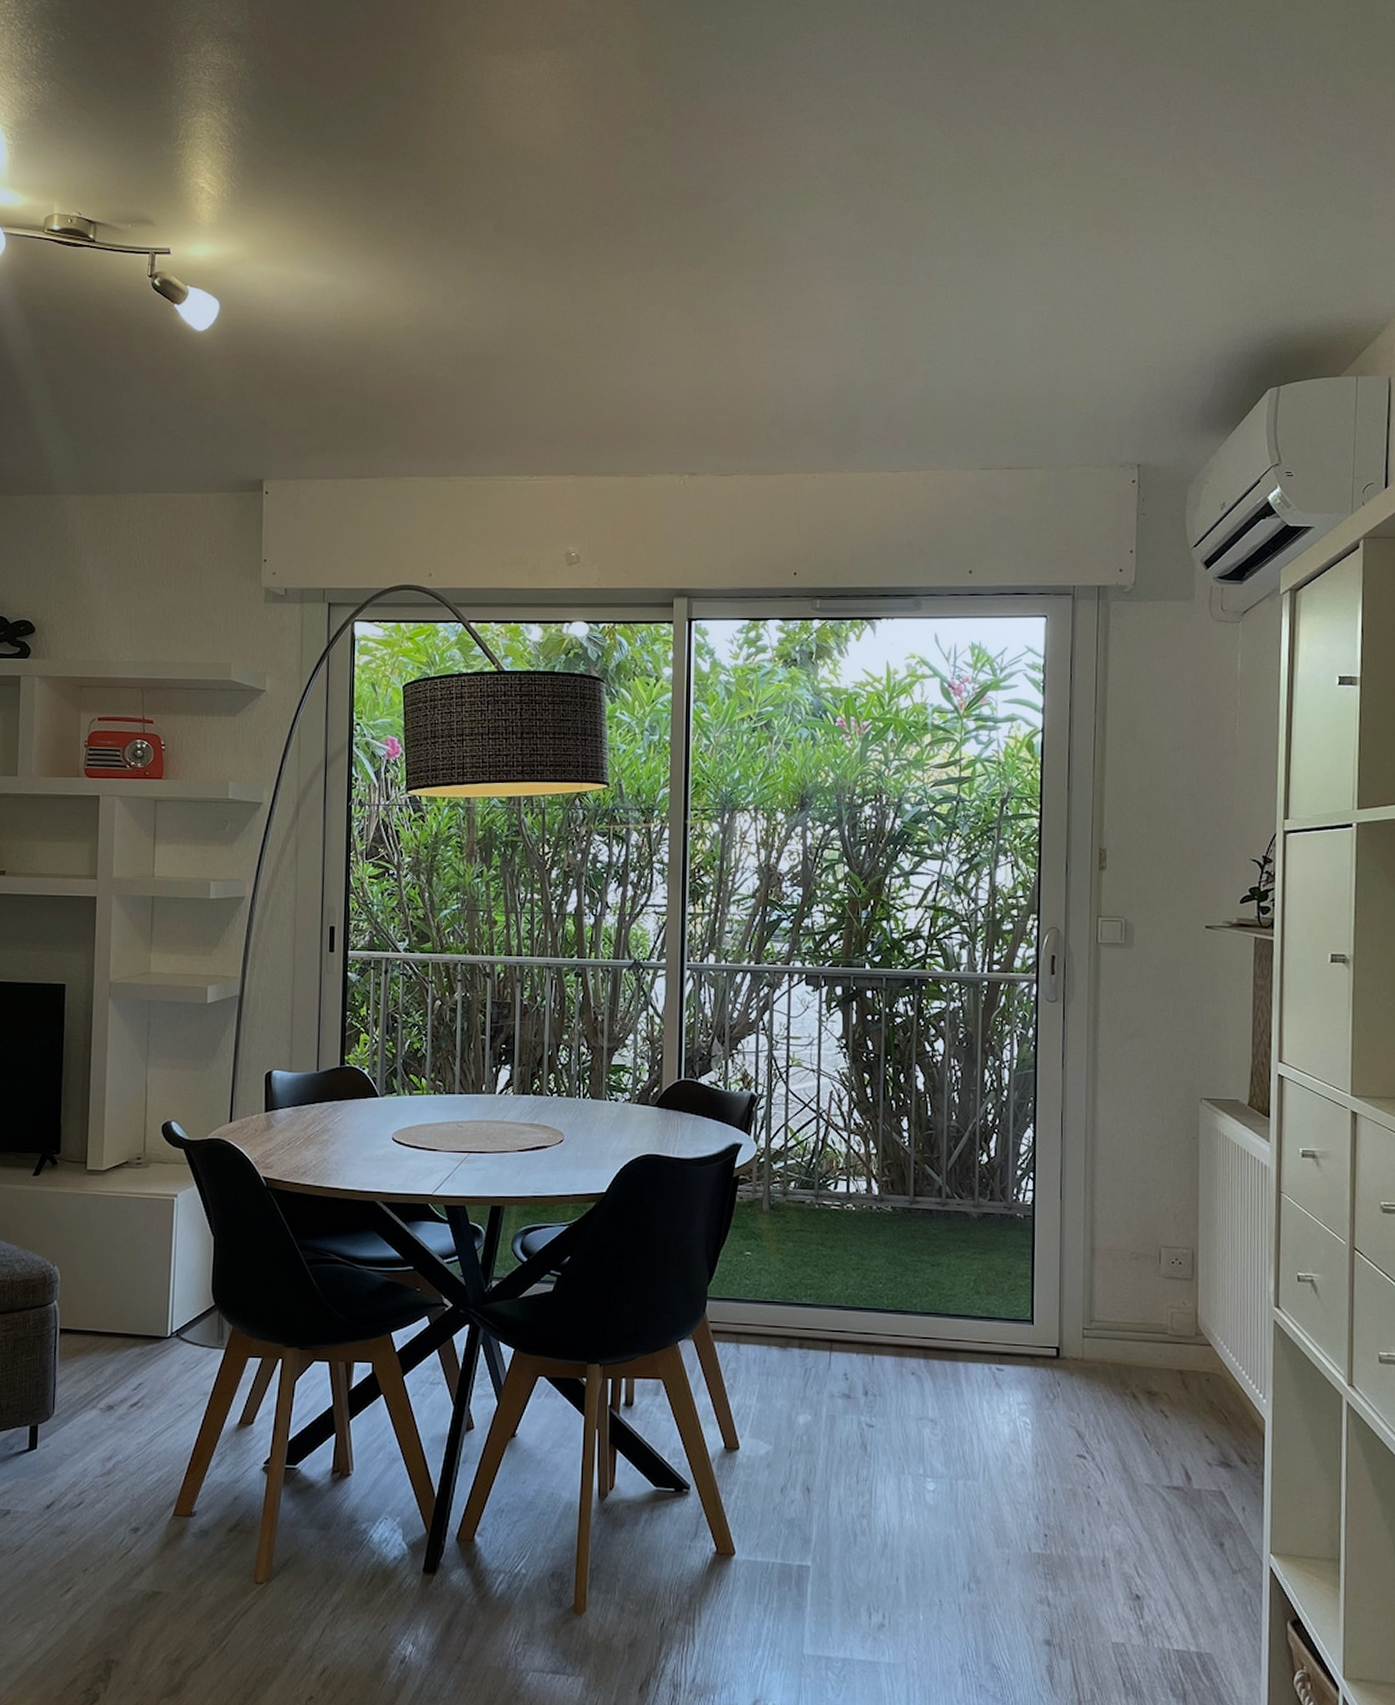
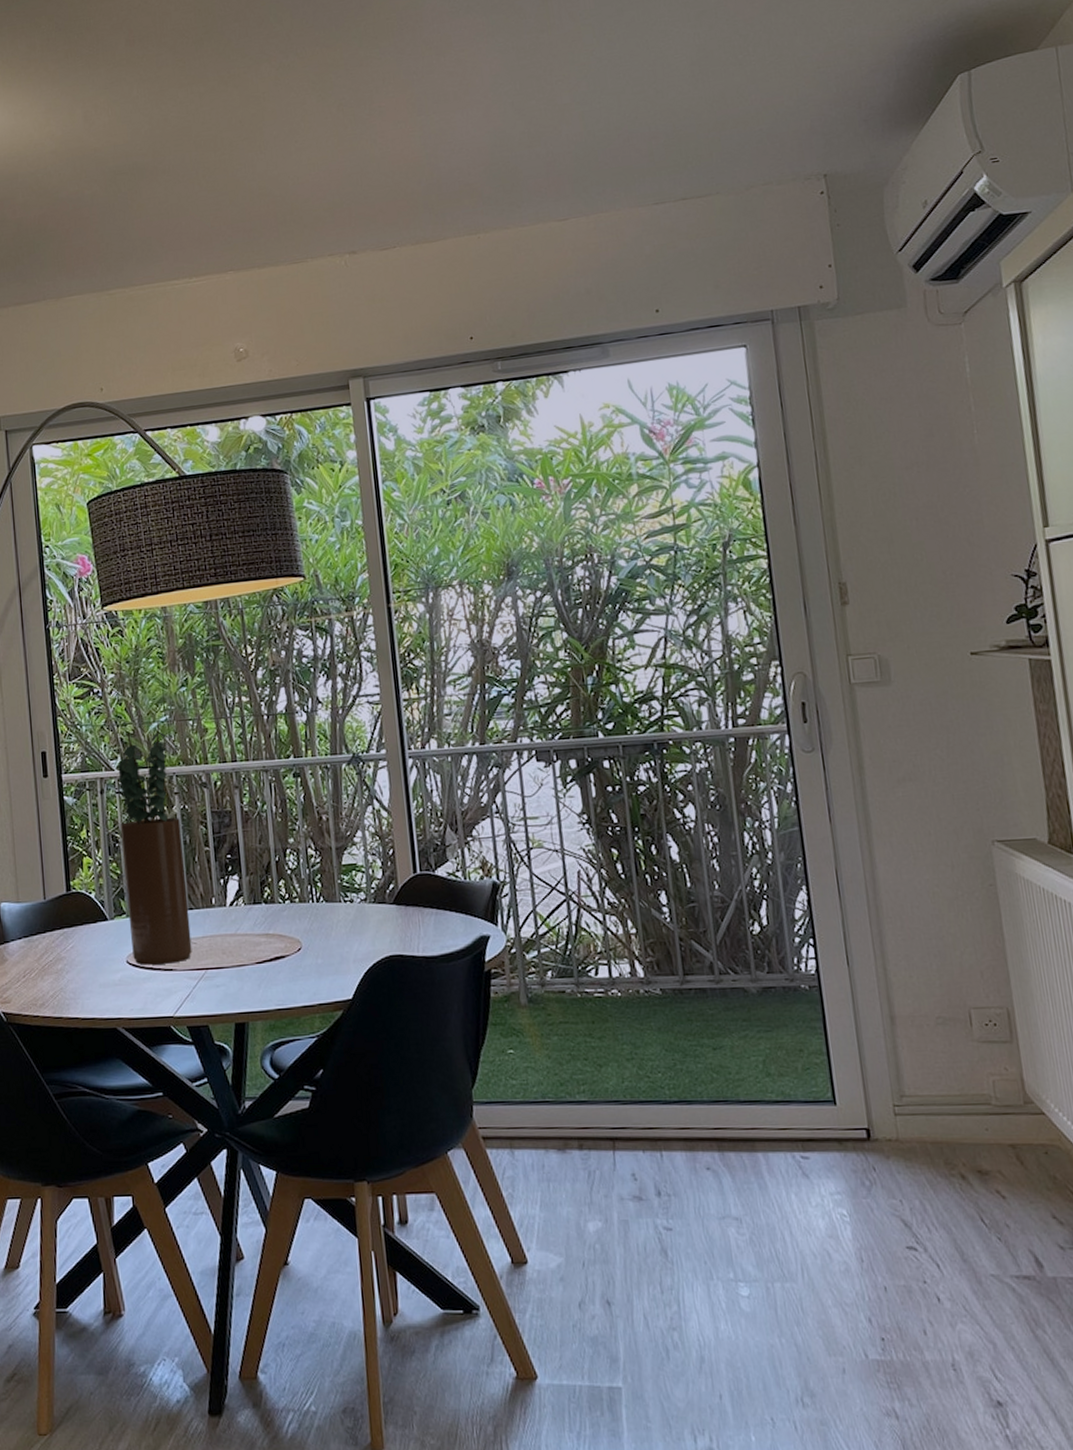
vase: none [398,908,460,1144] -> present [118,720,192,965]

